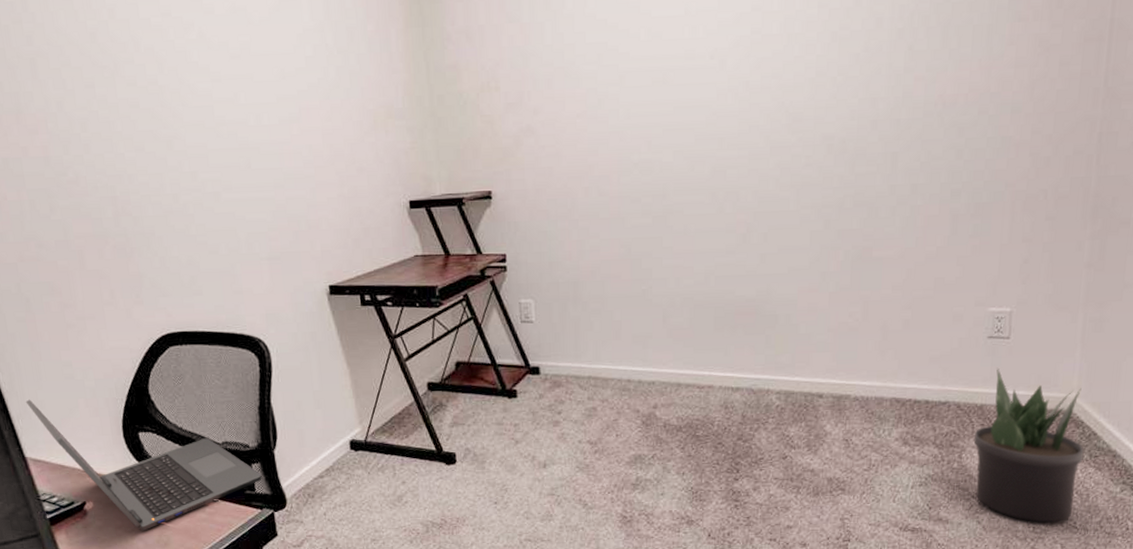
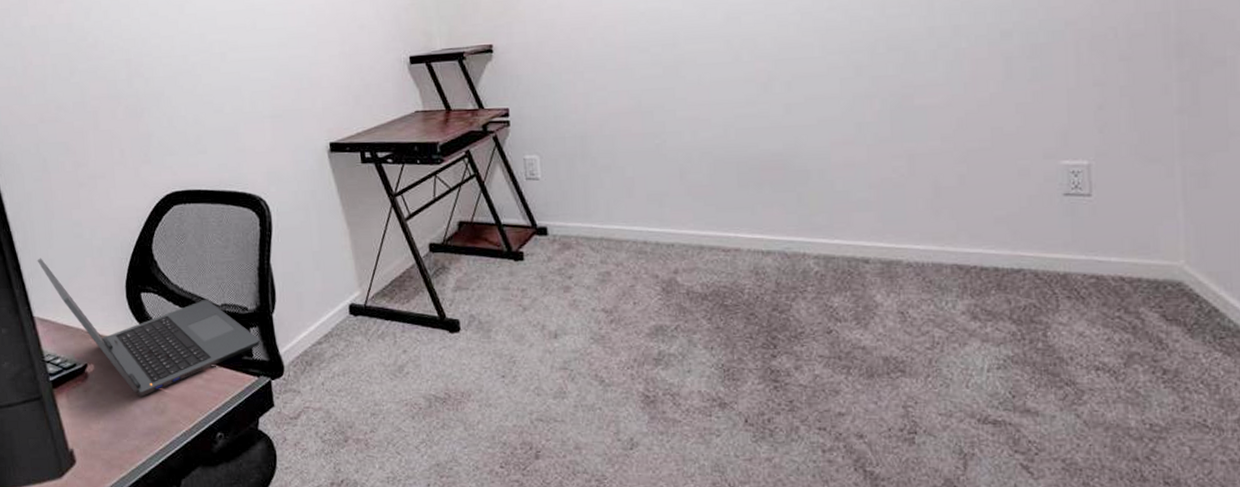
planter: present [973,367,1084,523] -> none [1059,229,1205,419]

